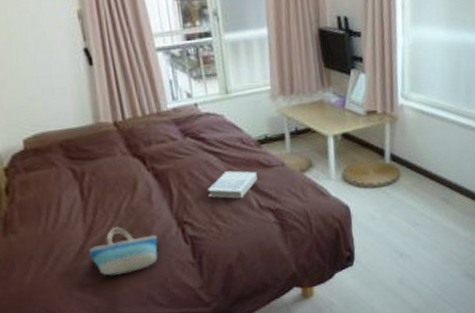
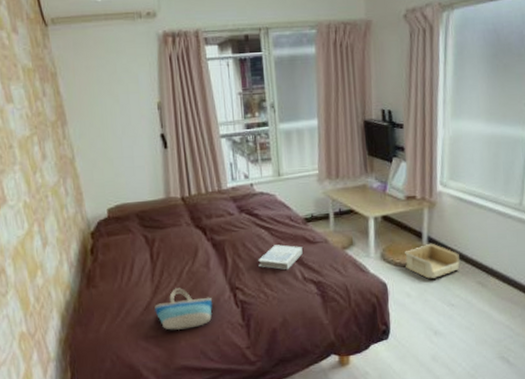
storage bin: none [366,160,424,199] -> present [404,243,460,279]

